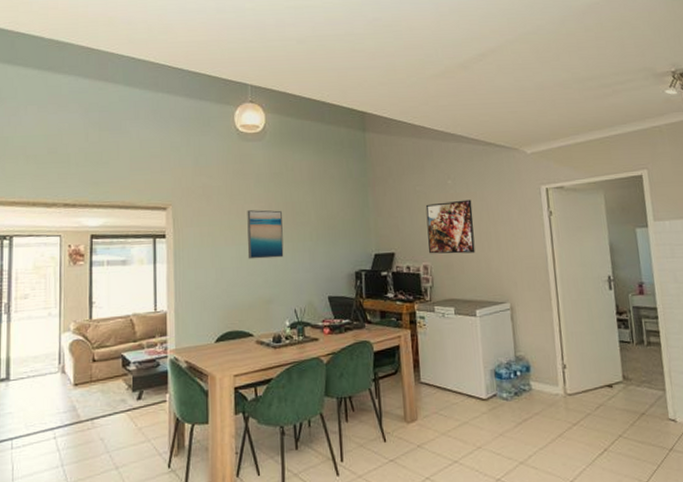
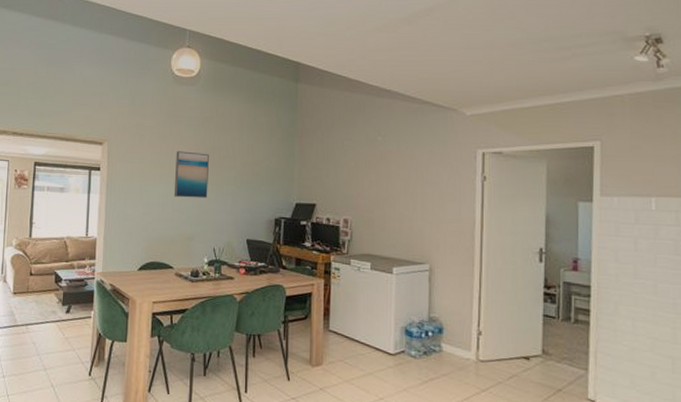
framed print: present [425,199,476,254] -> none [350,157,401,211]

